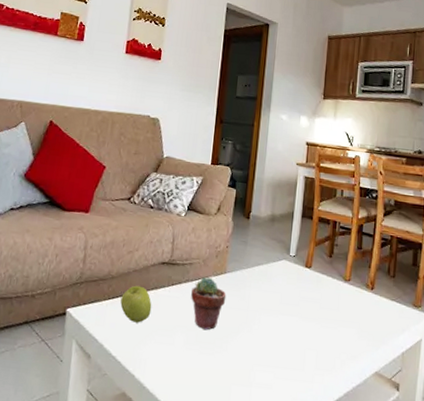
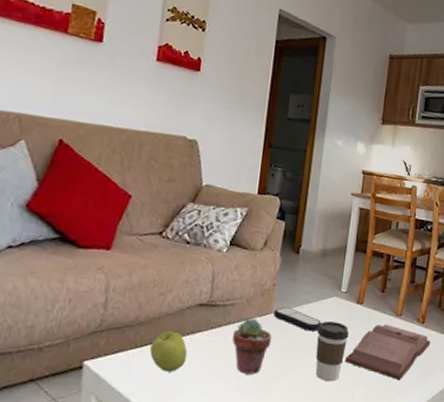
remote control: none [227,268,273,292] -> present [273,307,322,332]
coffee cup: none [267,283,299,341] -> present [315,321,350,381]
hardback book: none [296,288,382,346] -> present [345,324,431,381]

